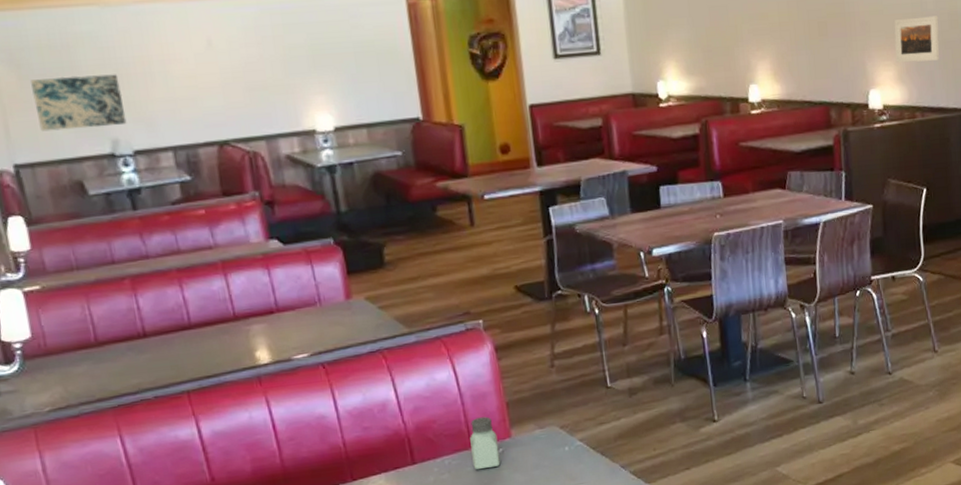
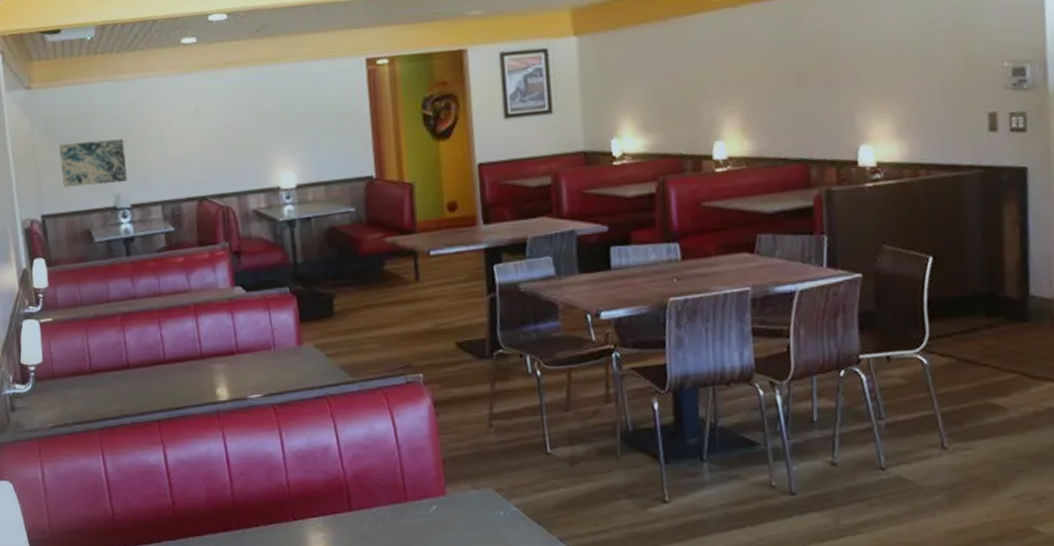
saltshaker: present [470,416,500,470] -> none [405,471,434,525]
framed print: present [894,16,940,63] -> none [891,61,951,116]

